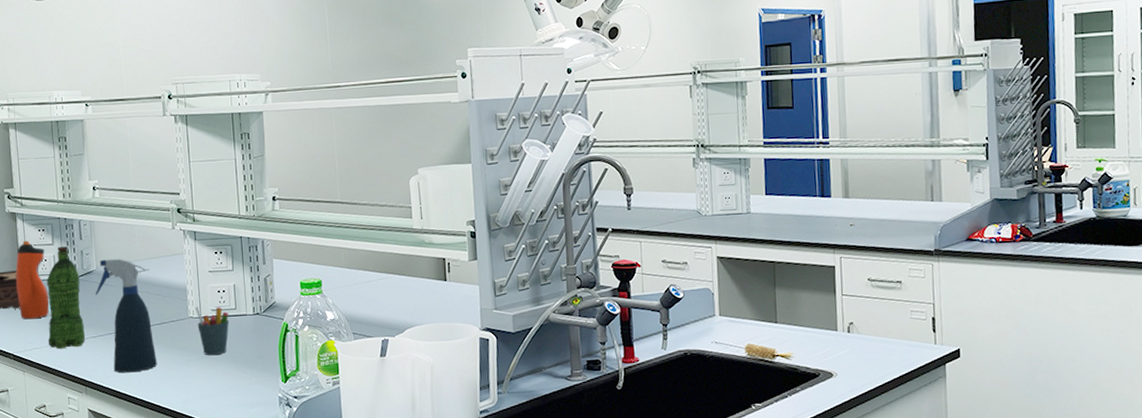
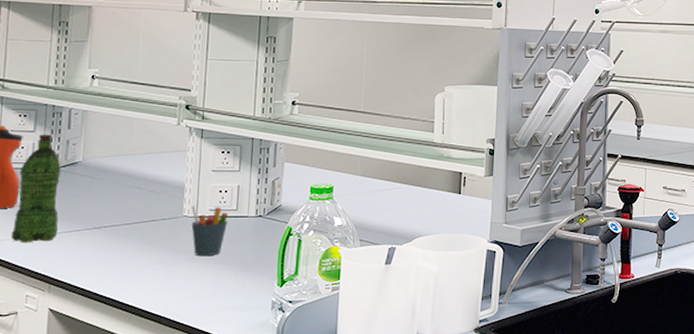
spray bottle: present [95,258,158,373] -> none [77,151,146,271]

